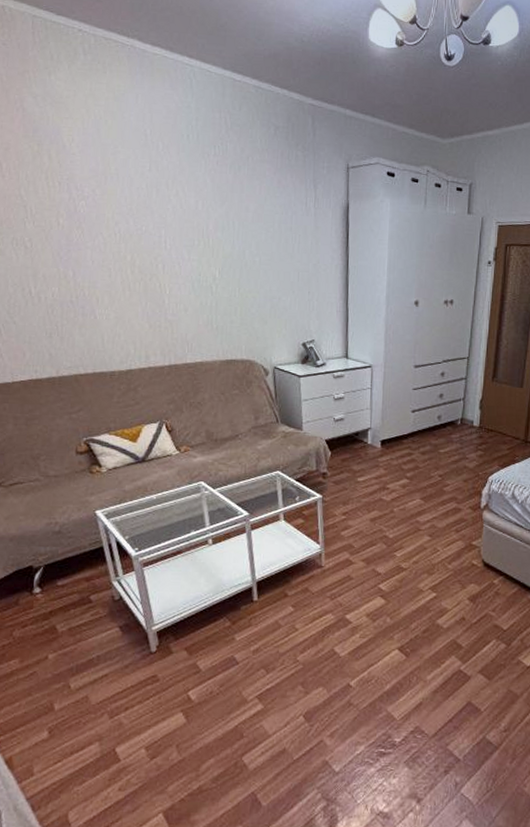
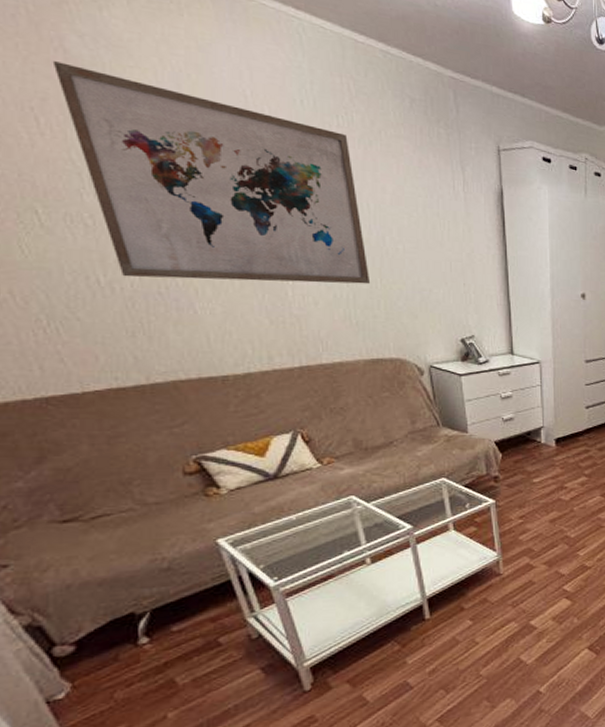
wall art: none [14,118,231,293] -> present [52,61,371,284]

